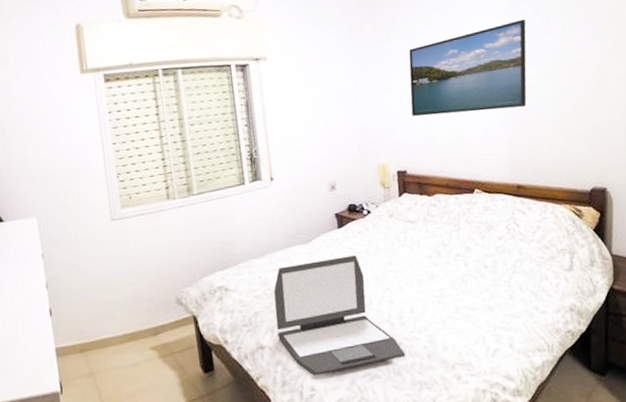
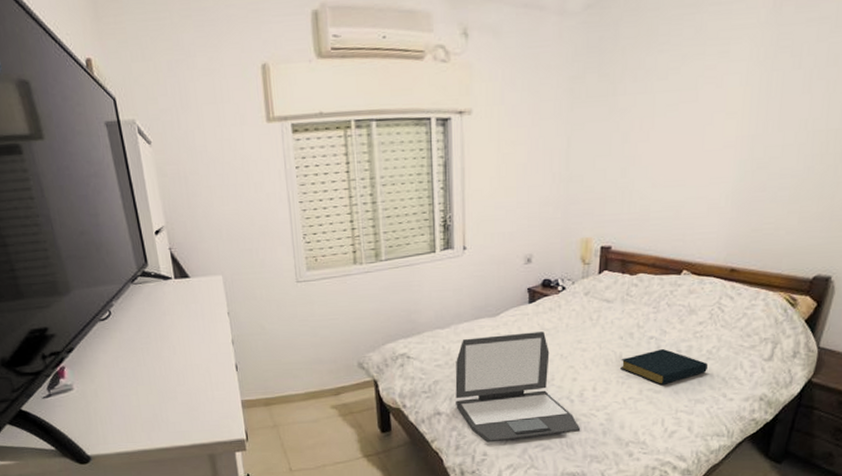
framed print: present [409,19,527,117] -> none [627,73,784,187]
hardback book: none [433,265,516,303] -> present [620,348,708,386]

